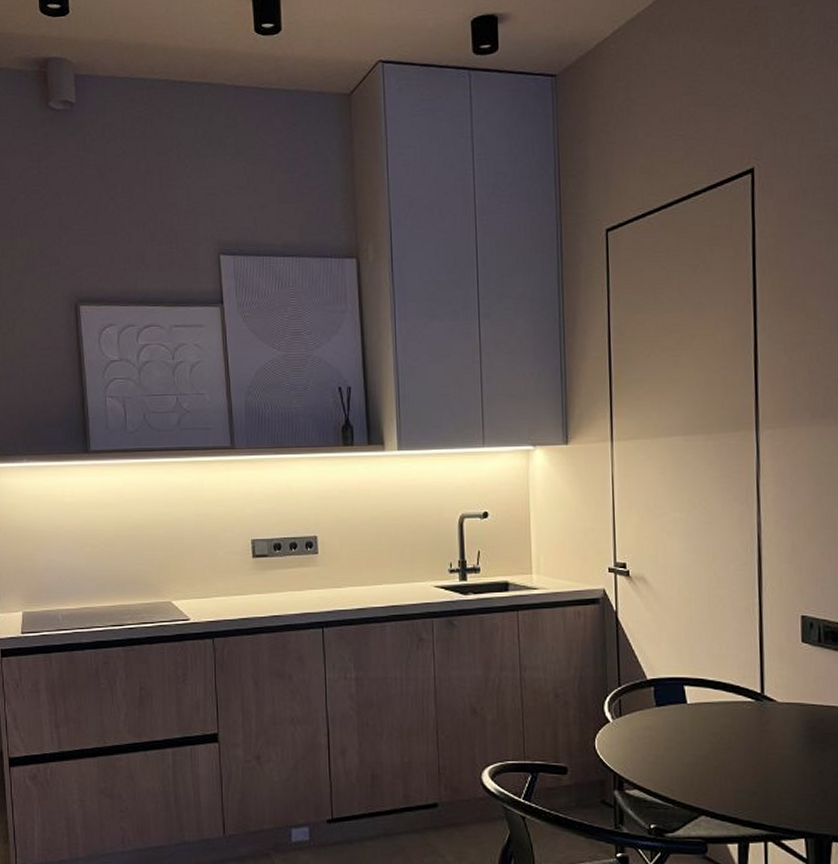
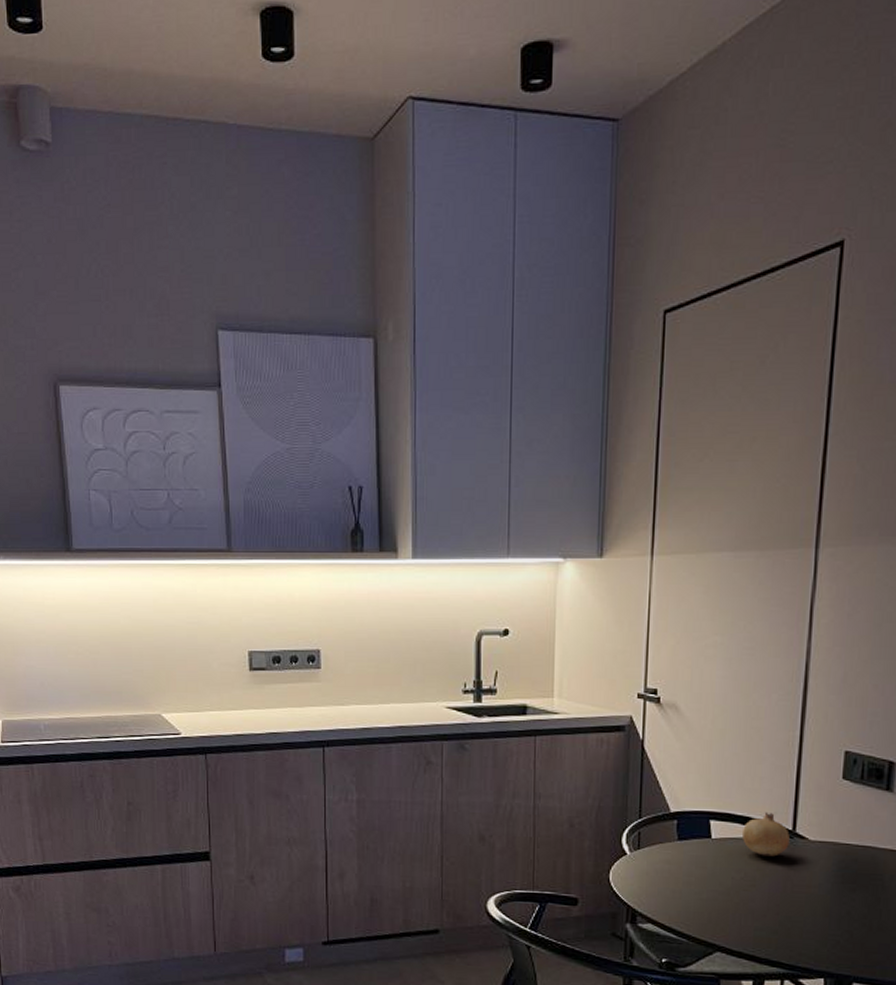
fruit: none [715,676,759,719] -> present [742,812,790,857]

